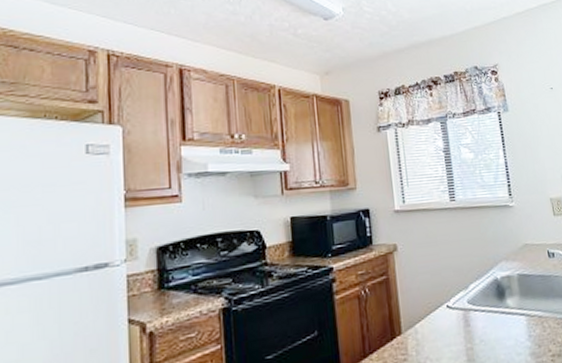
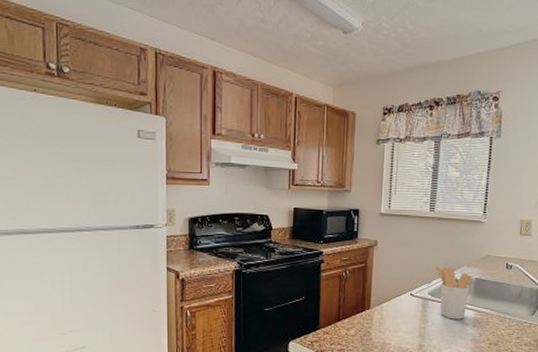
utensil holder: none [469,265,517,331] -> present [435,266,472,320]

